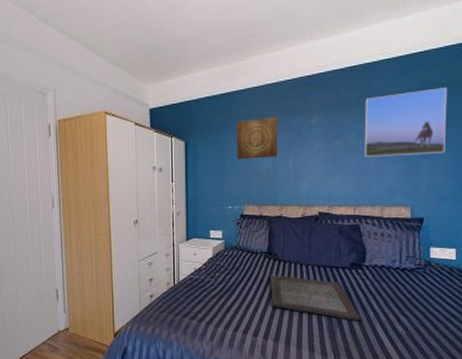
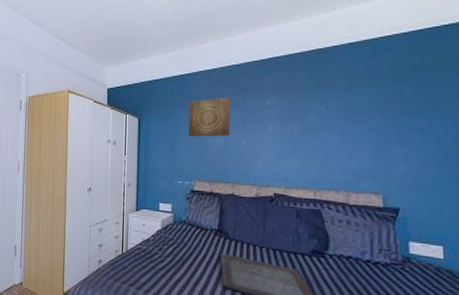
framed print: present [364,88,448,157] -> none [325,72,423,141]

